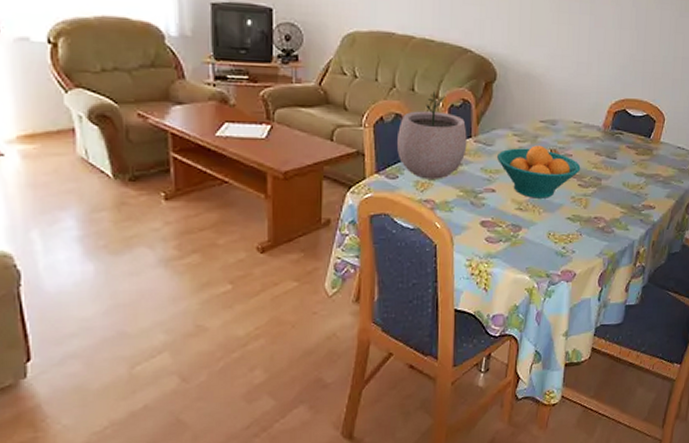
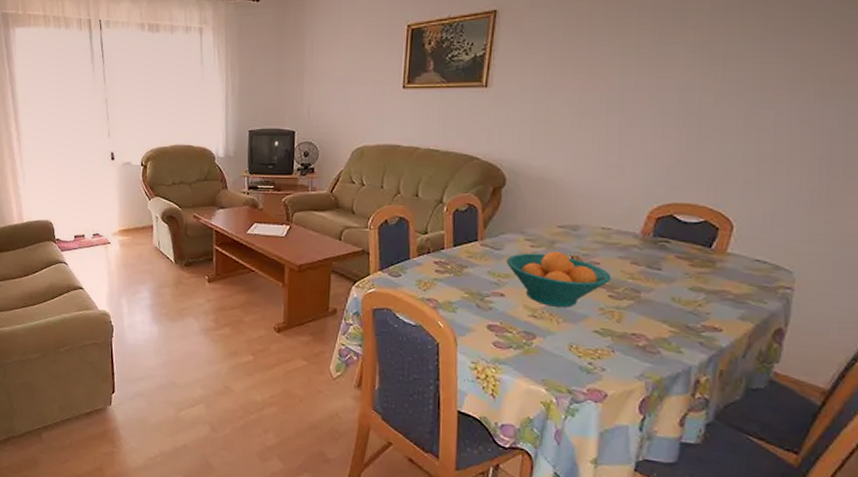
plant pot: present [397,91,467,179] -> none [401,197,473,280]

